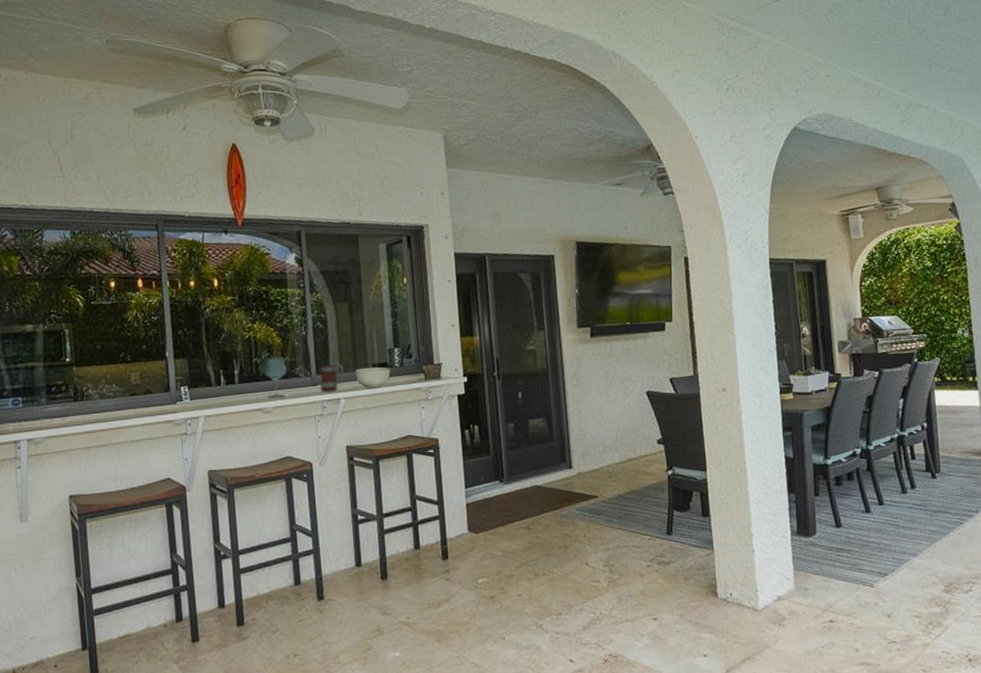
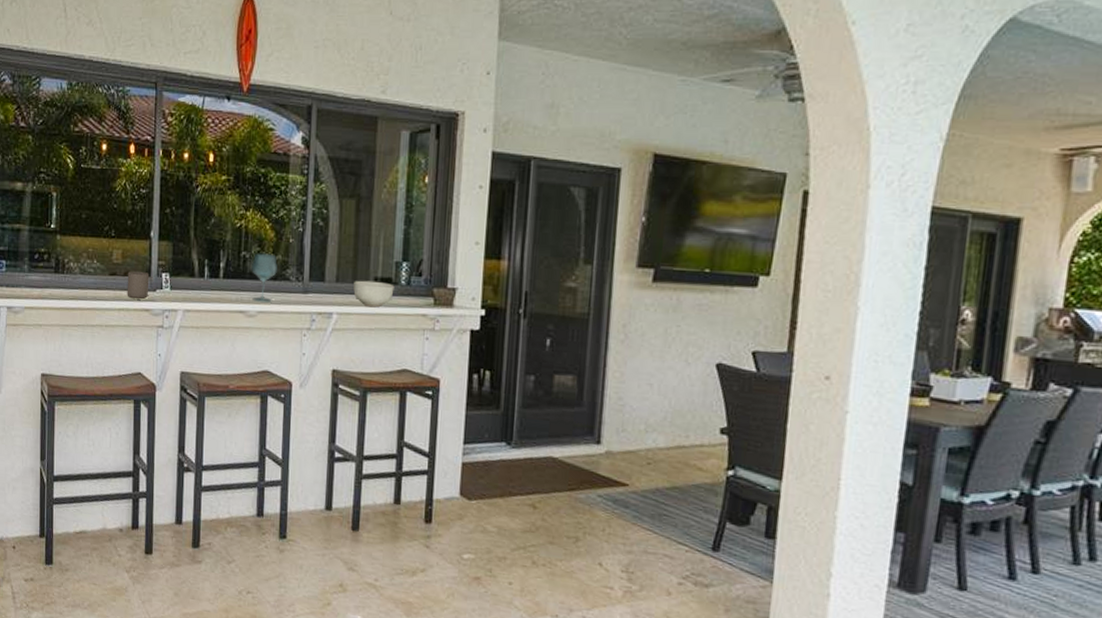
cup: none [147,388,169,414] -> present [127,271,150,300]
beer mug: present [320,364,344,393] -> none [312,270,341,304]

